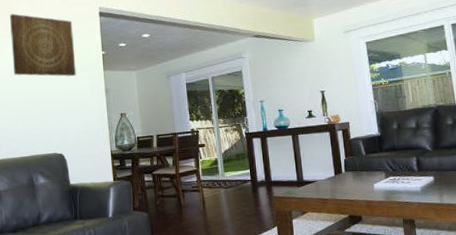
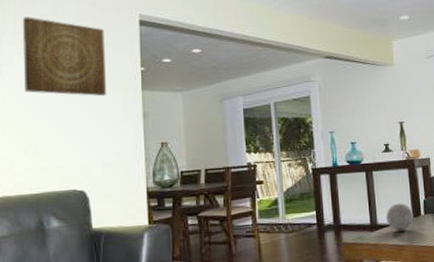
decorative ball: none [311,162,336,187] -> present [386,203,414,231]

